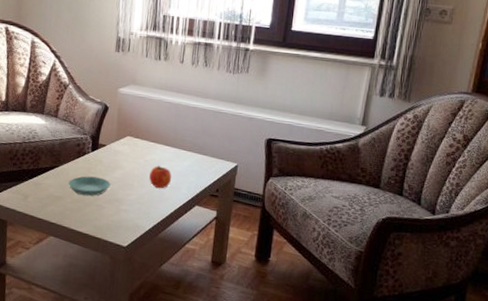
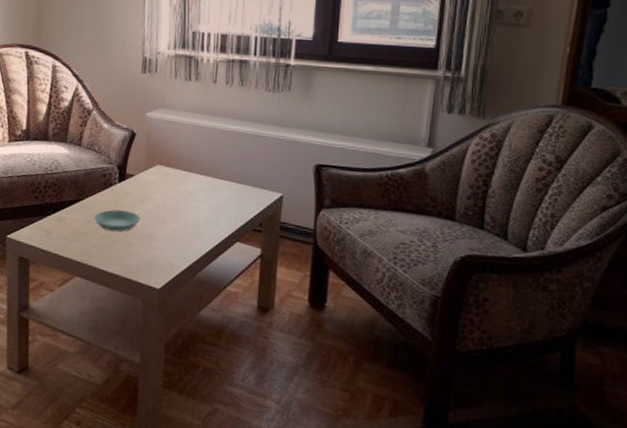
fruit: present [149,165,172,189] -> none [183,196,209,223]

